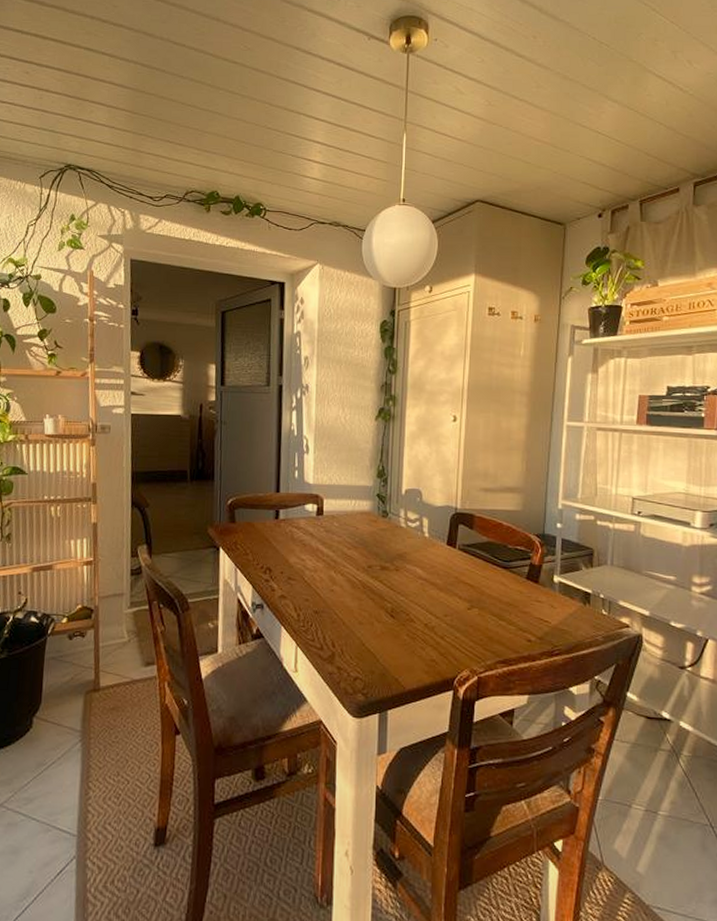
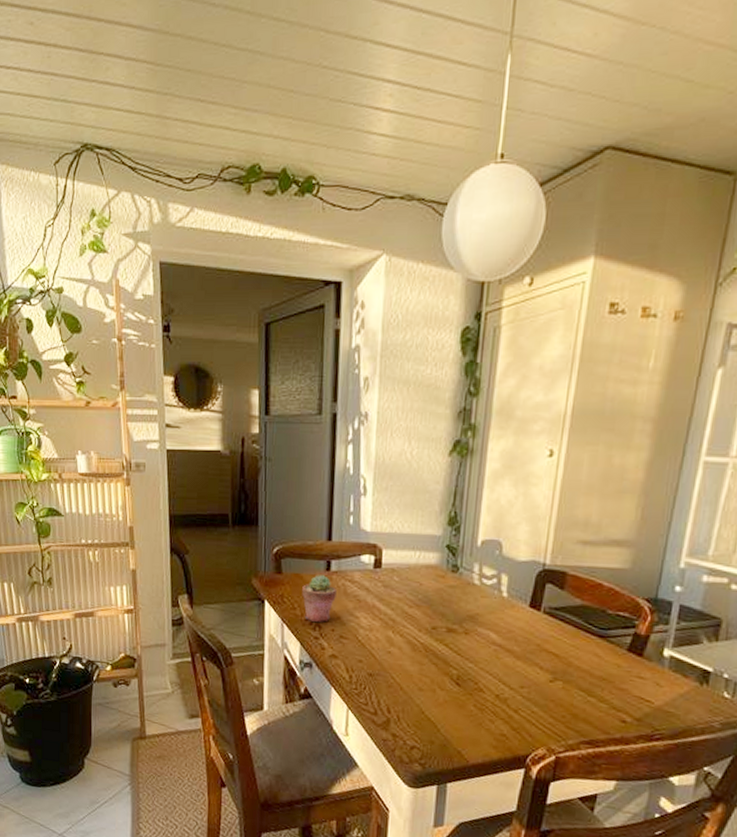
potted succulent: none [254,523,284,566] -> present [302,575,337,622]

